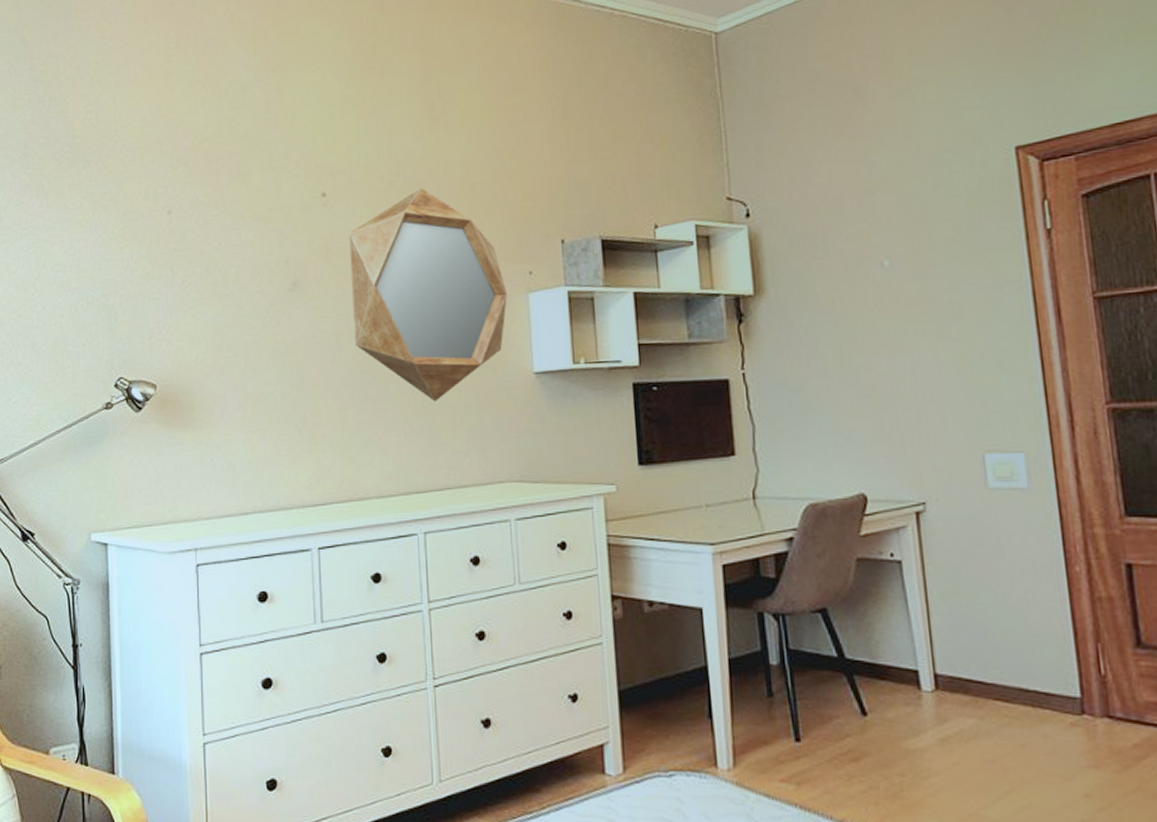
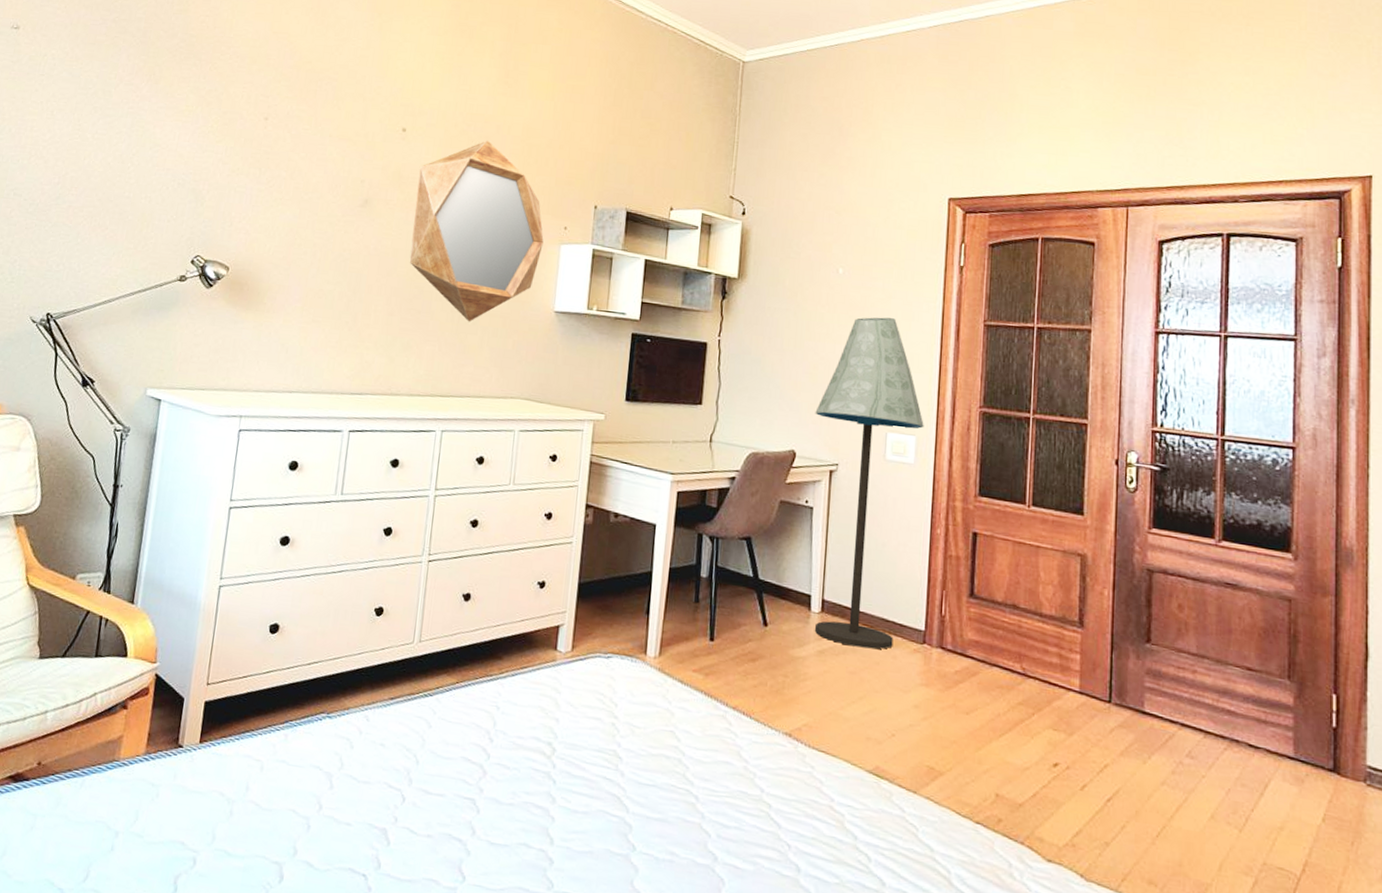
floor lamp: none [883,310,1041,729] -> present [814,317,924,649]

